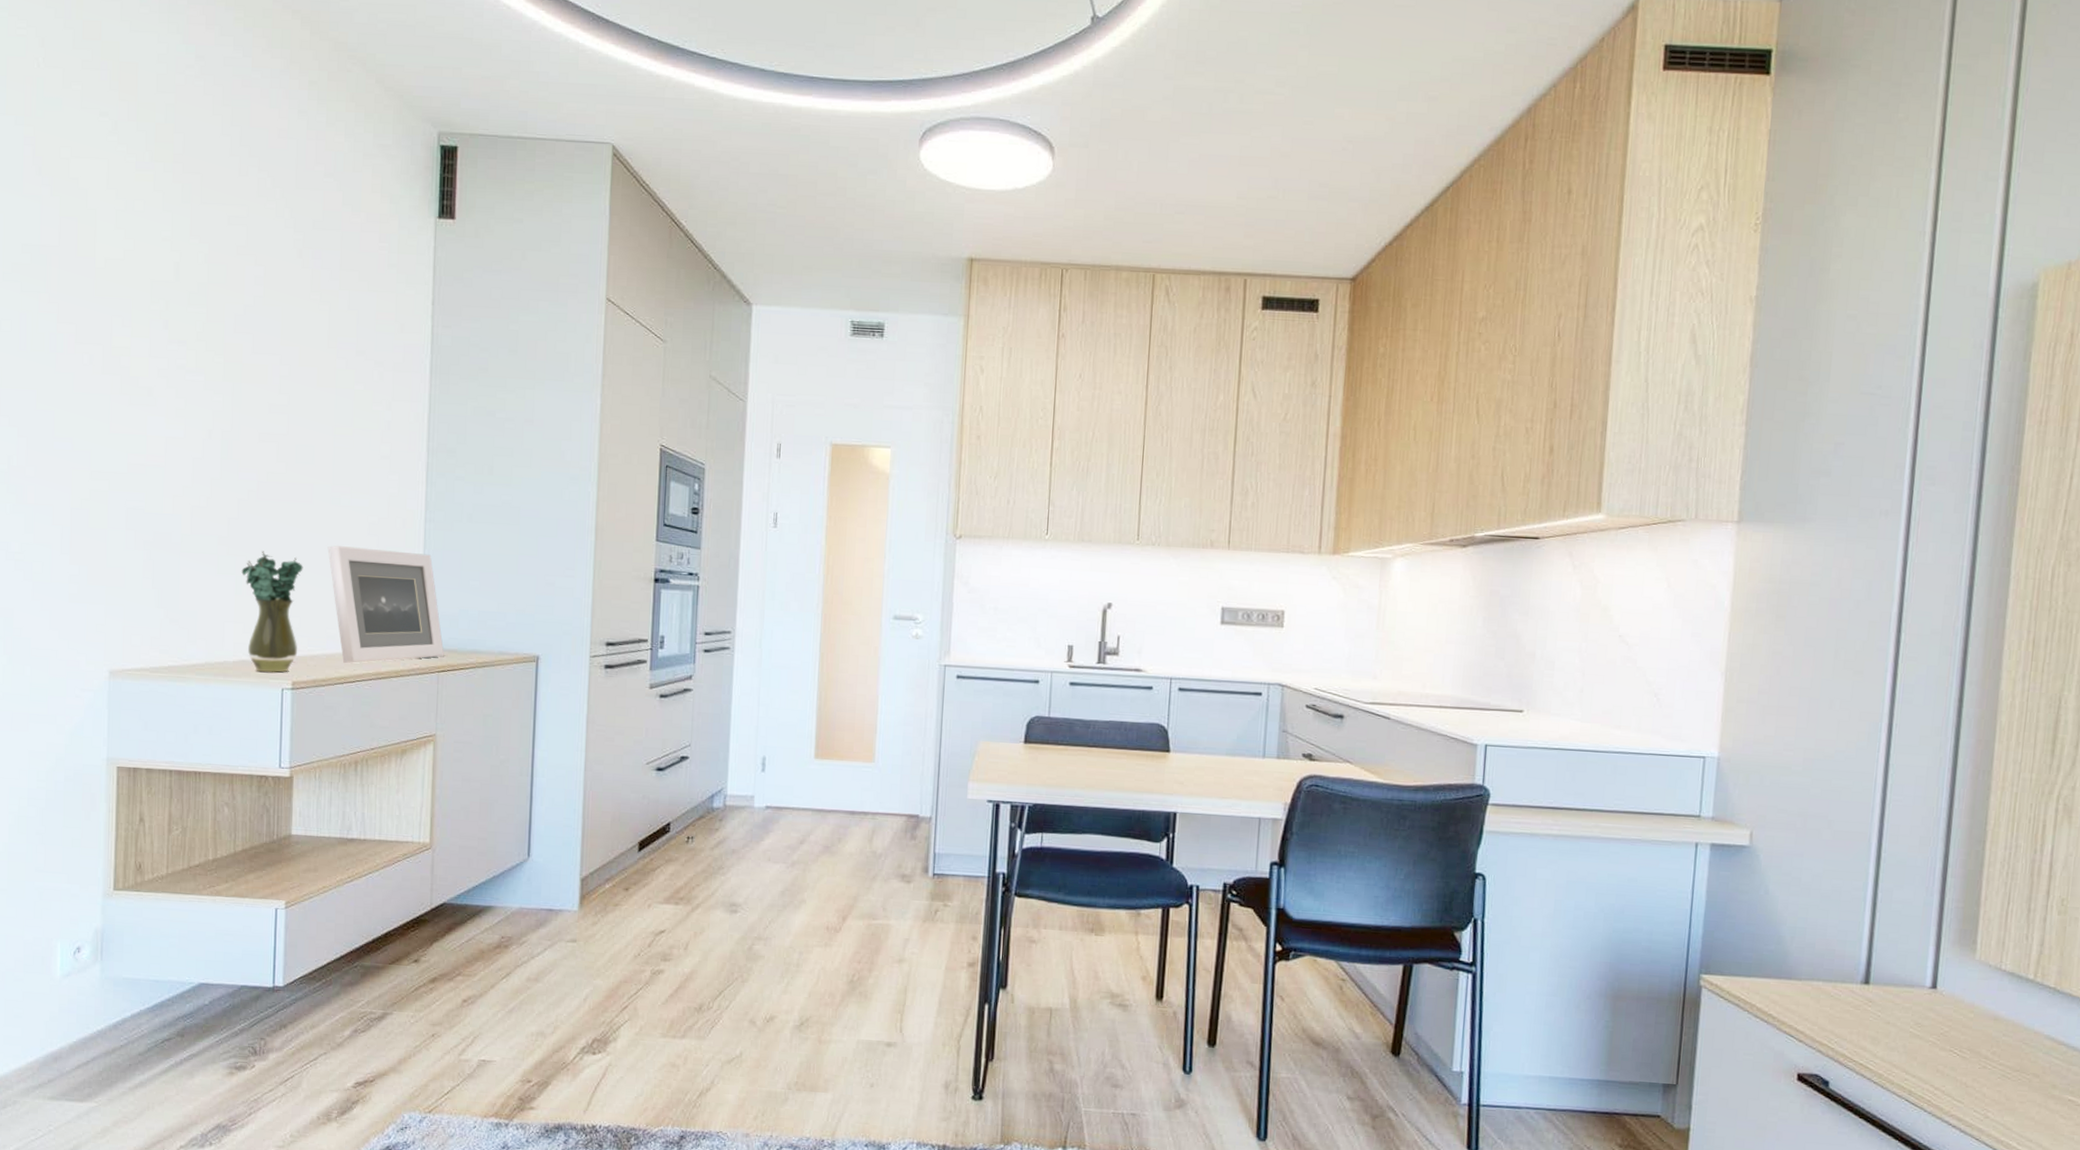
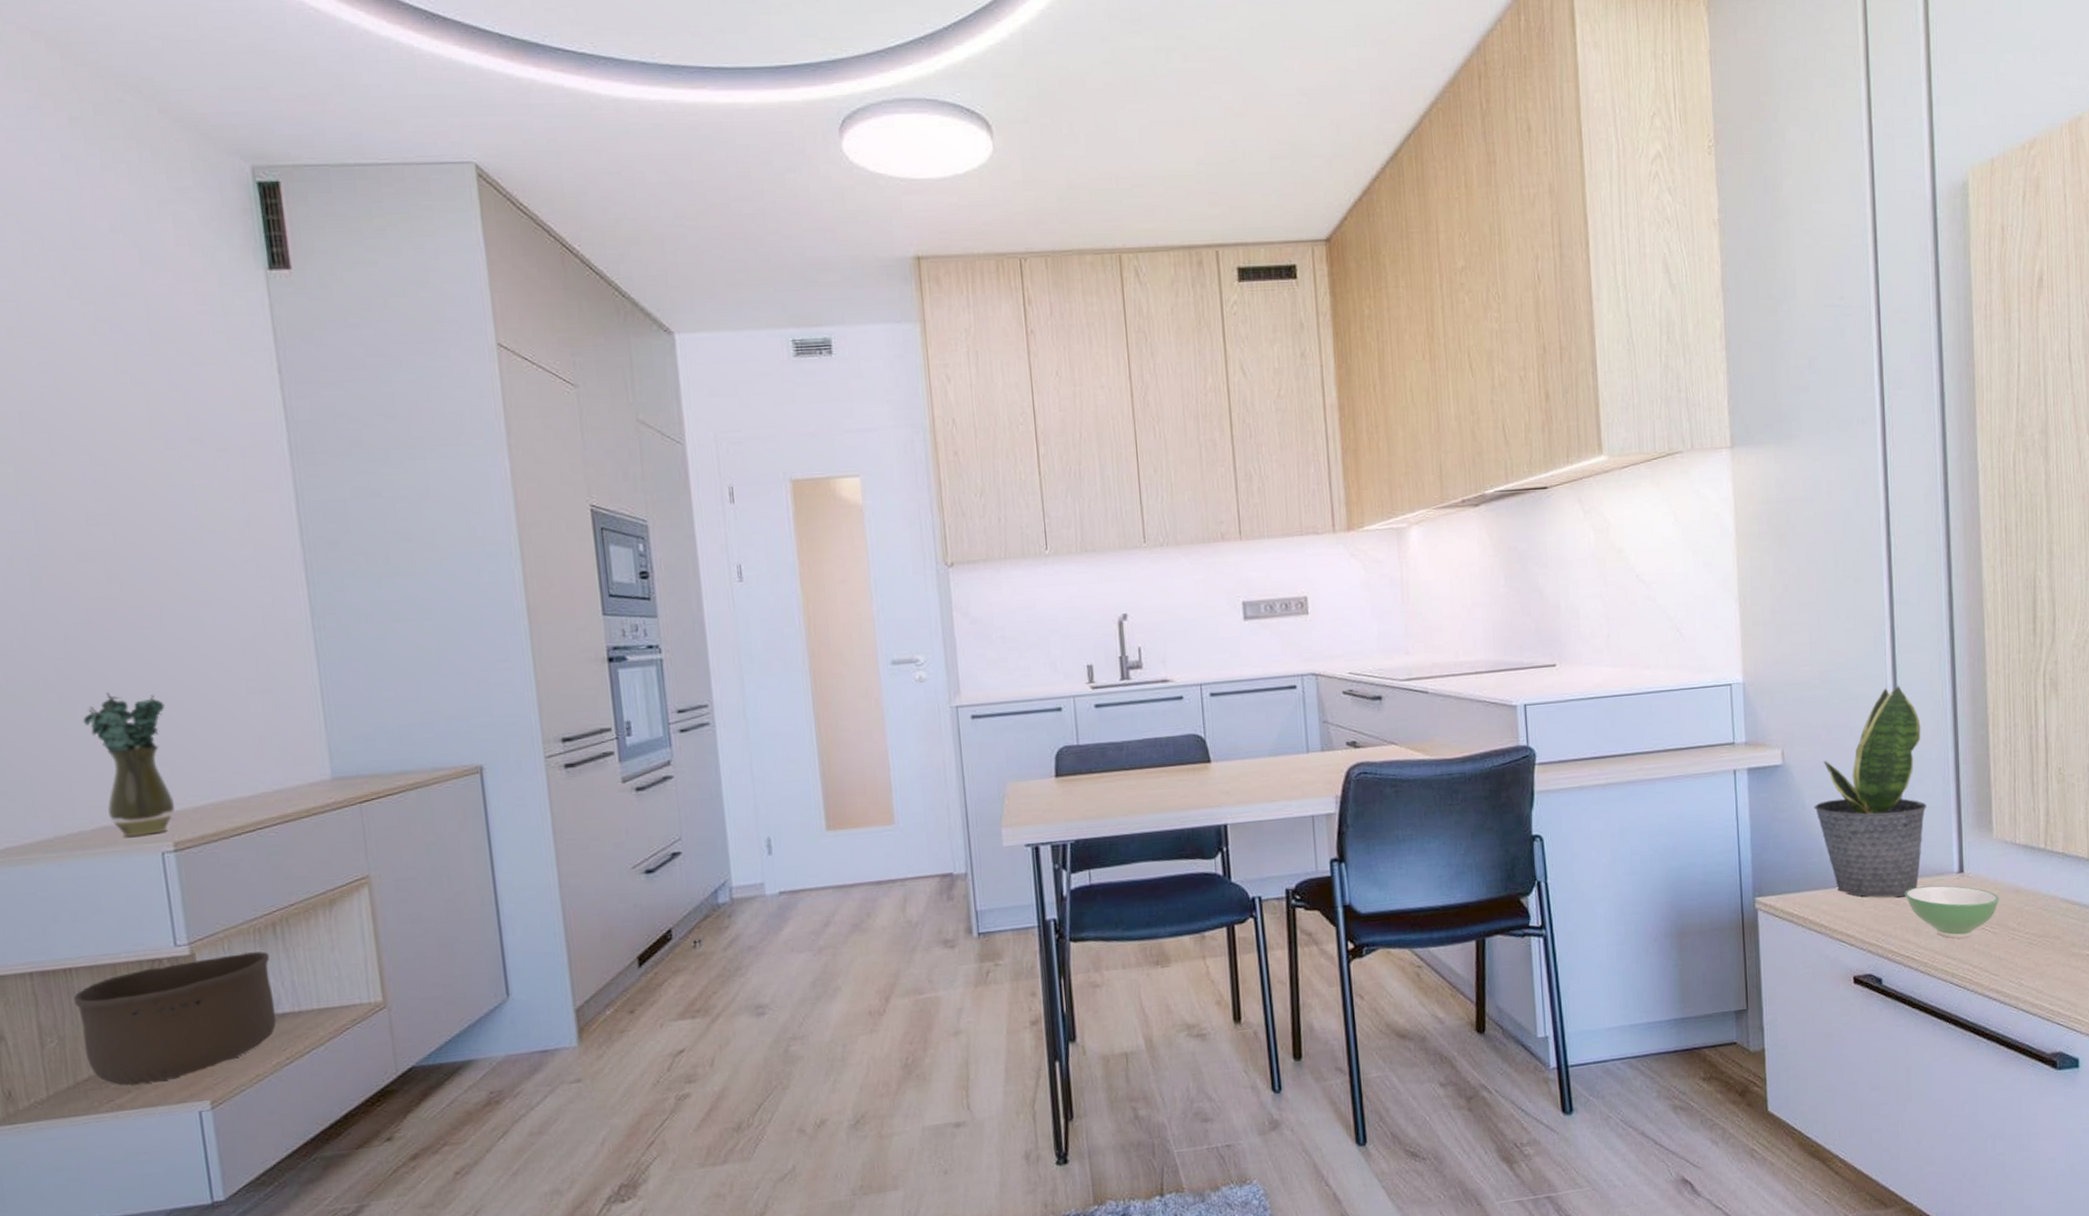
basket: none [198,782,349,878] -> present [74,951,277,1086]
picture frame: present [327,545,444,663] -> none [192,667,365,810]
potted plant: none [1777,785,1909,1002] -> present [1813,685,1927,898]
bowl: none [1866,994,1975,1058] -> present [1905,885,2000,939]

